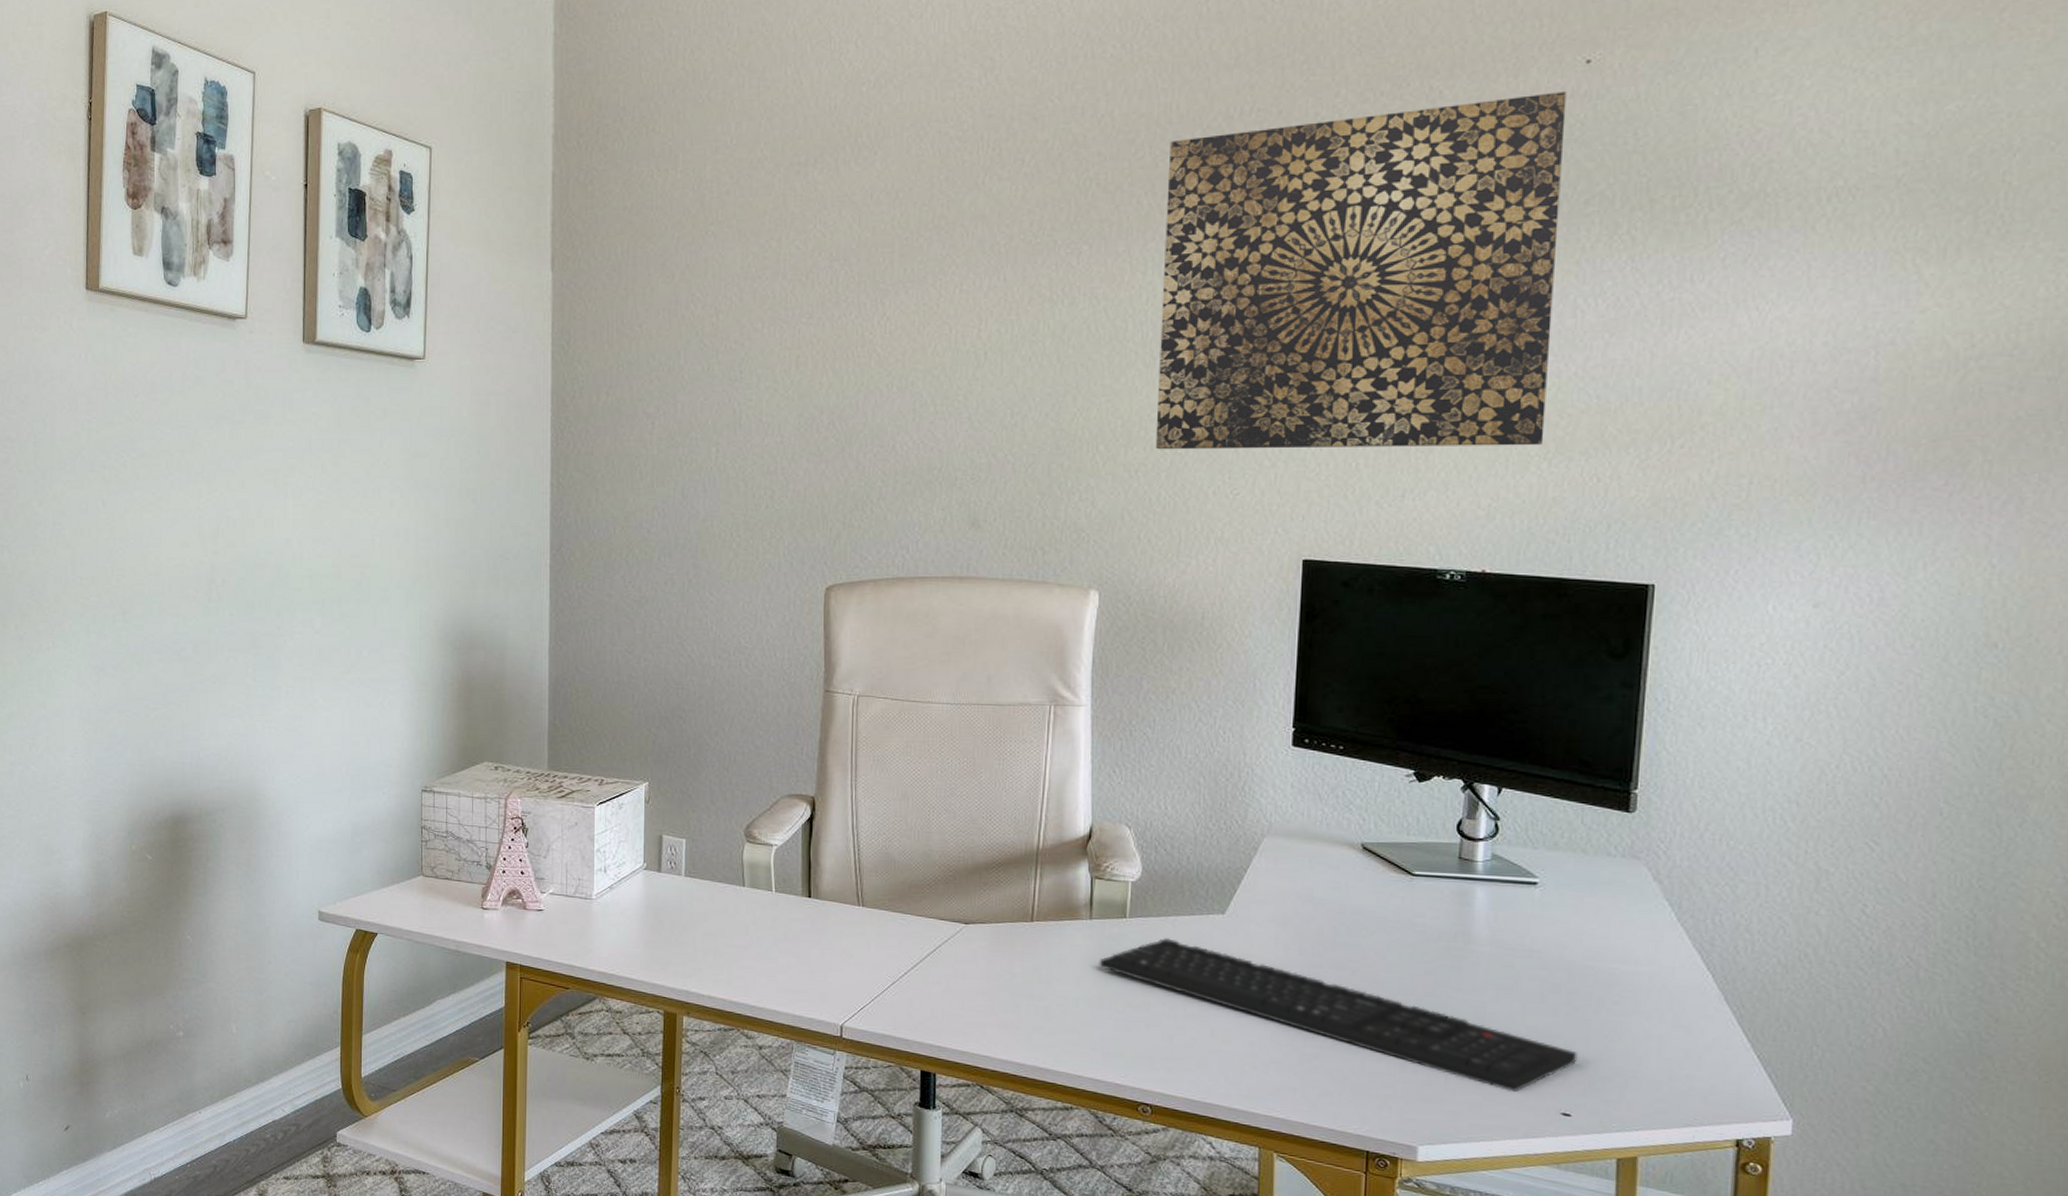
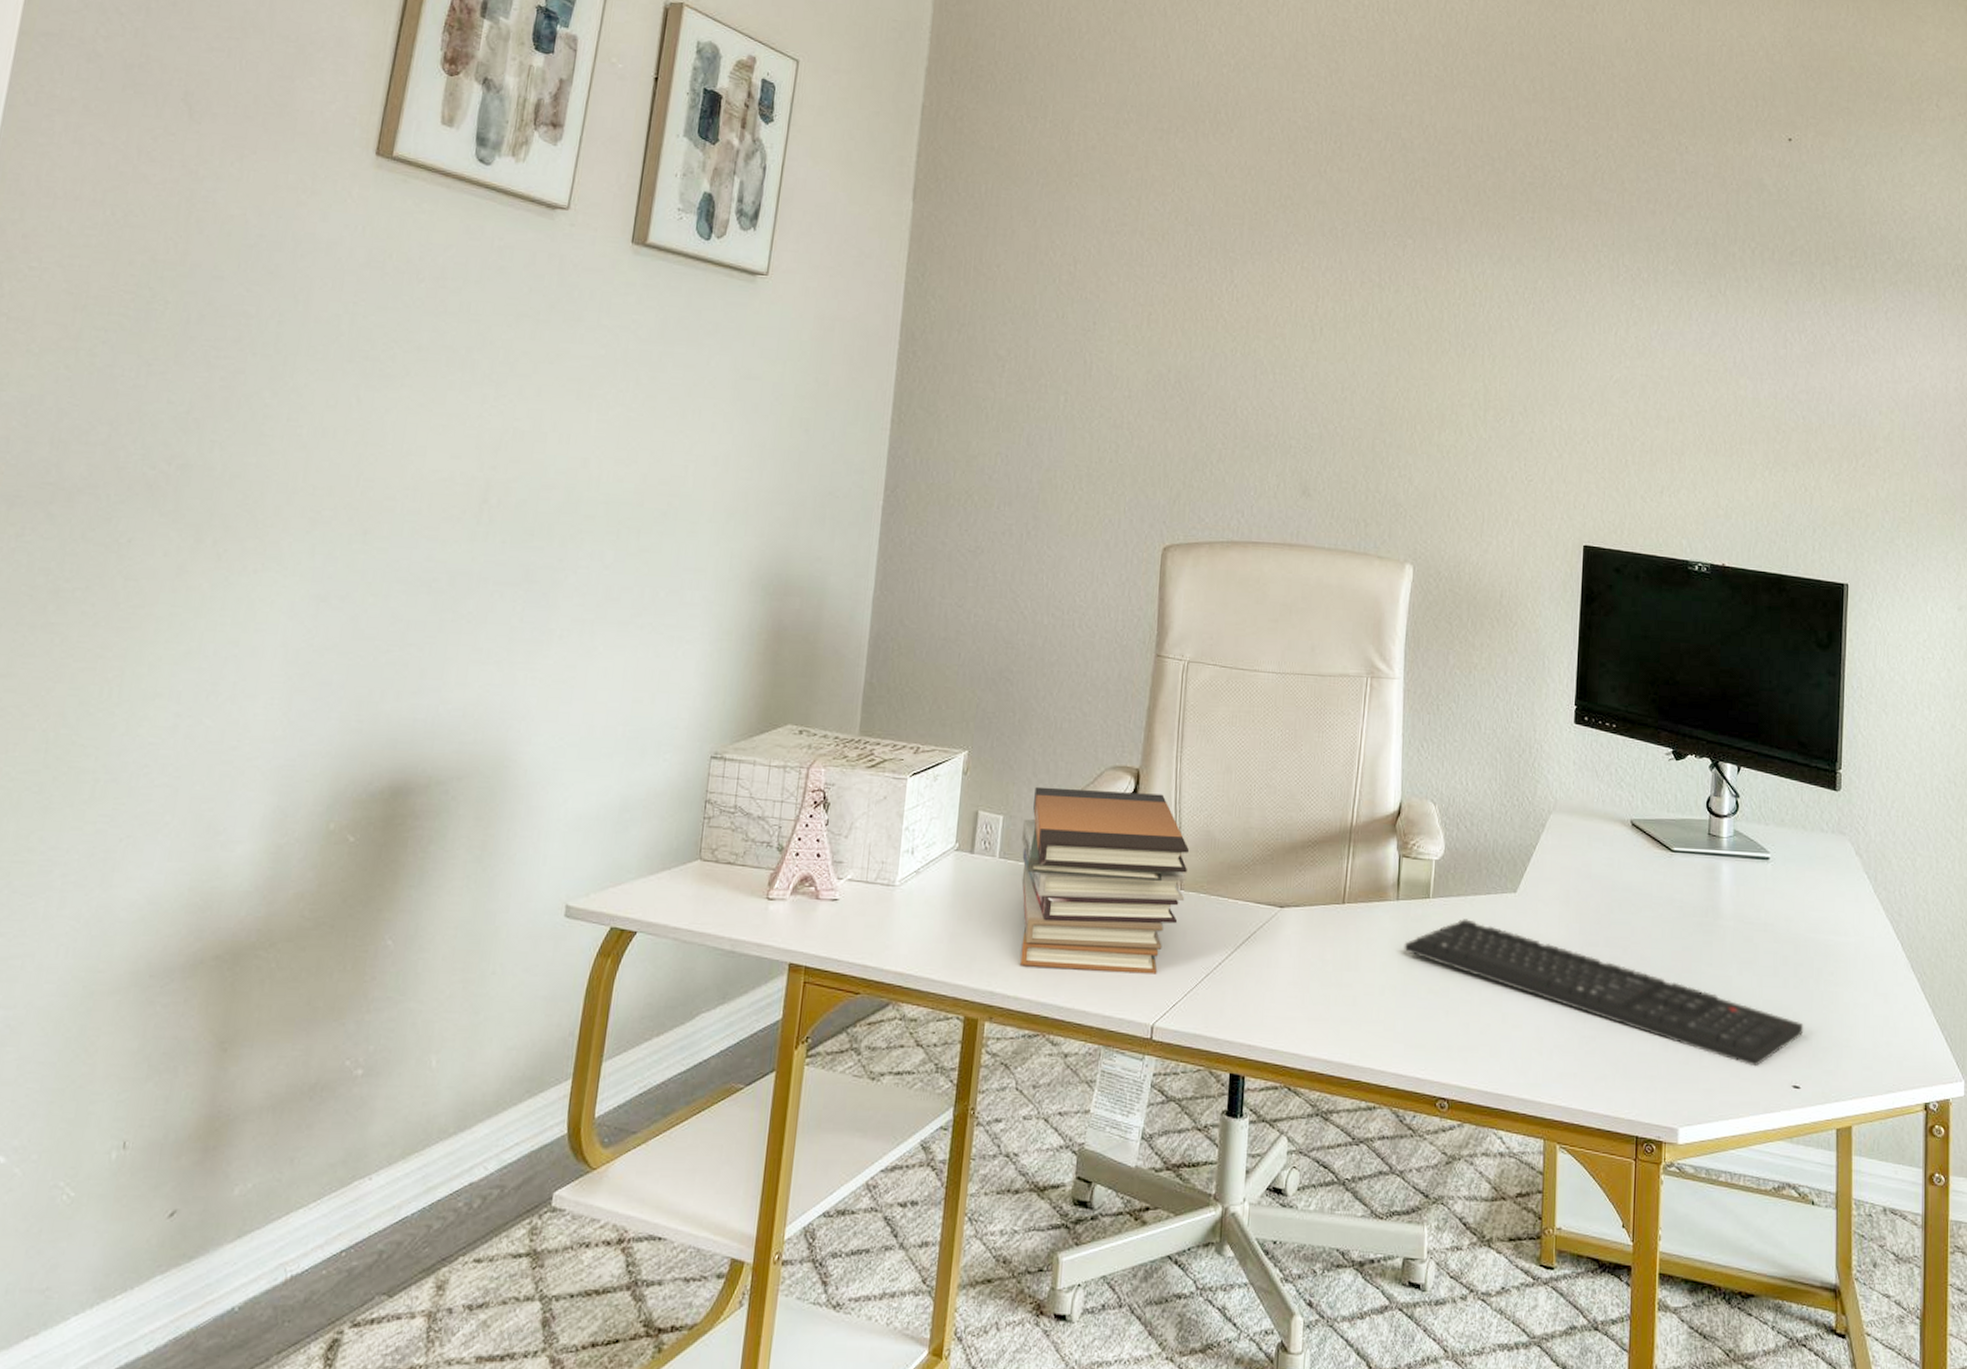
book stack: none [704,813,870,981] -> present [1020,786,1190,974]
wall art: present [1155,92,1567,450] -> none [1464,157,1776,456]

